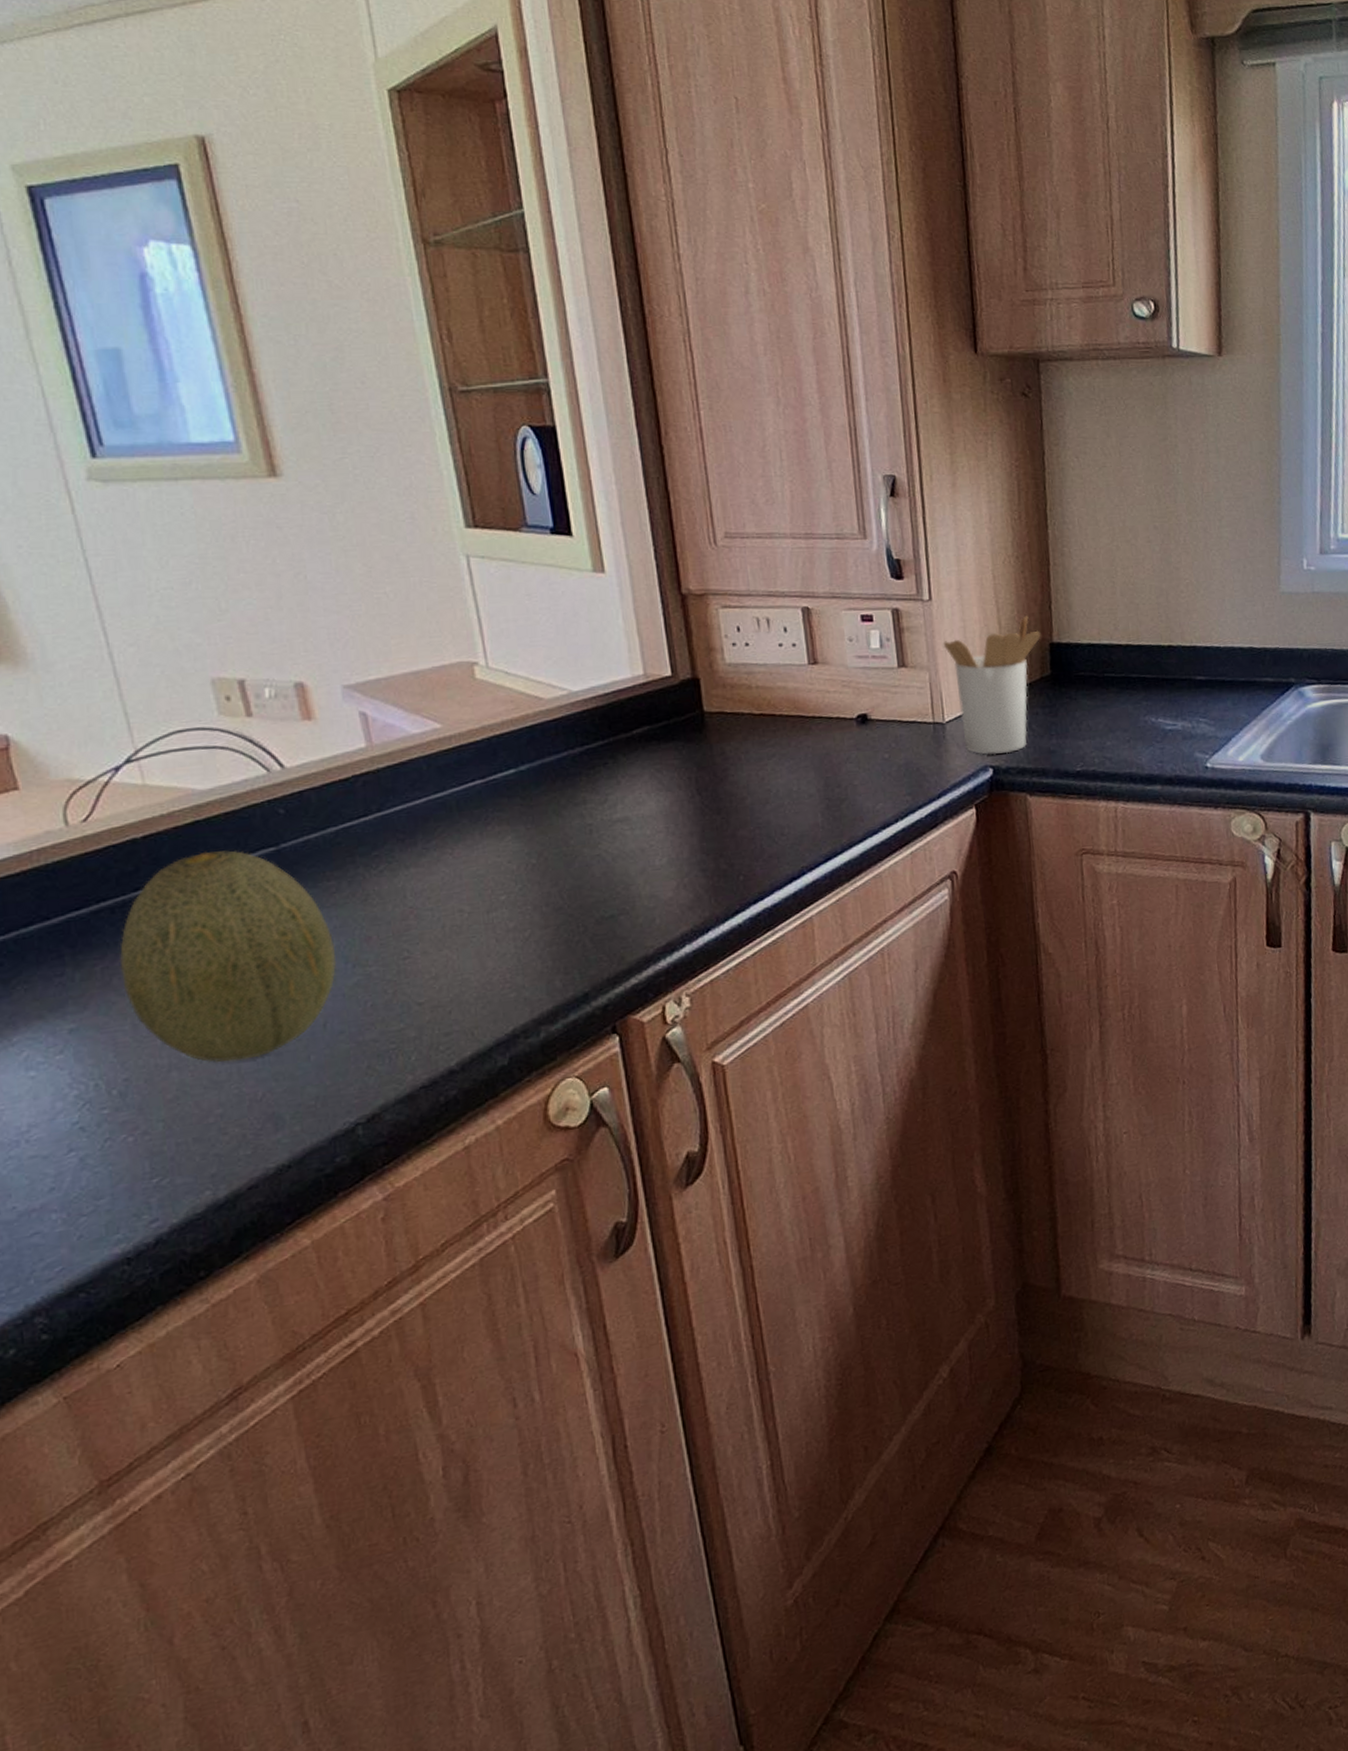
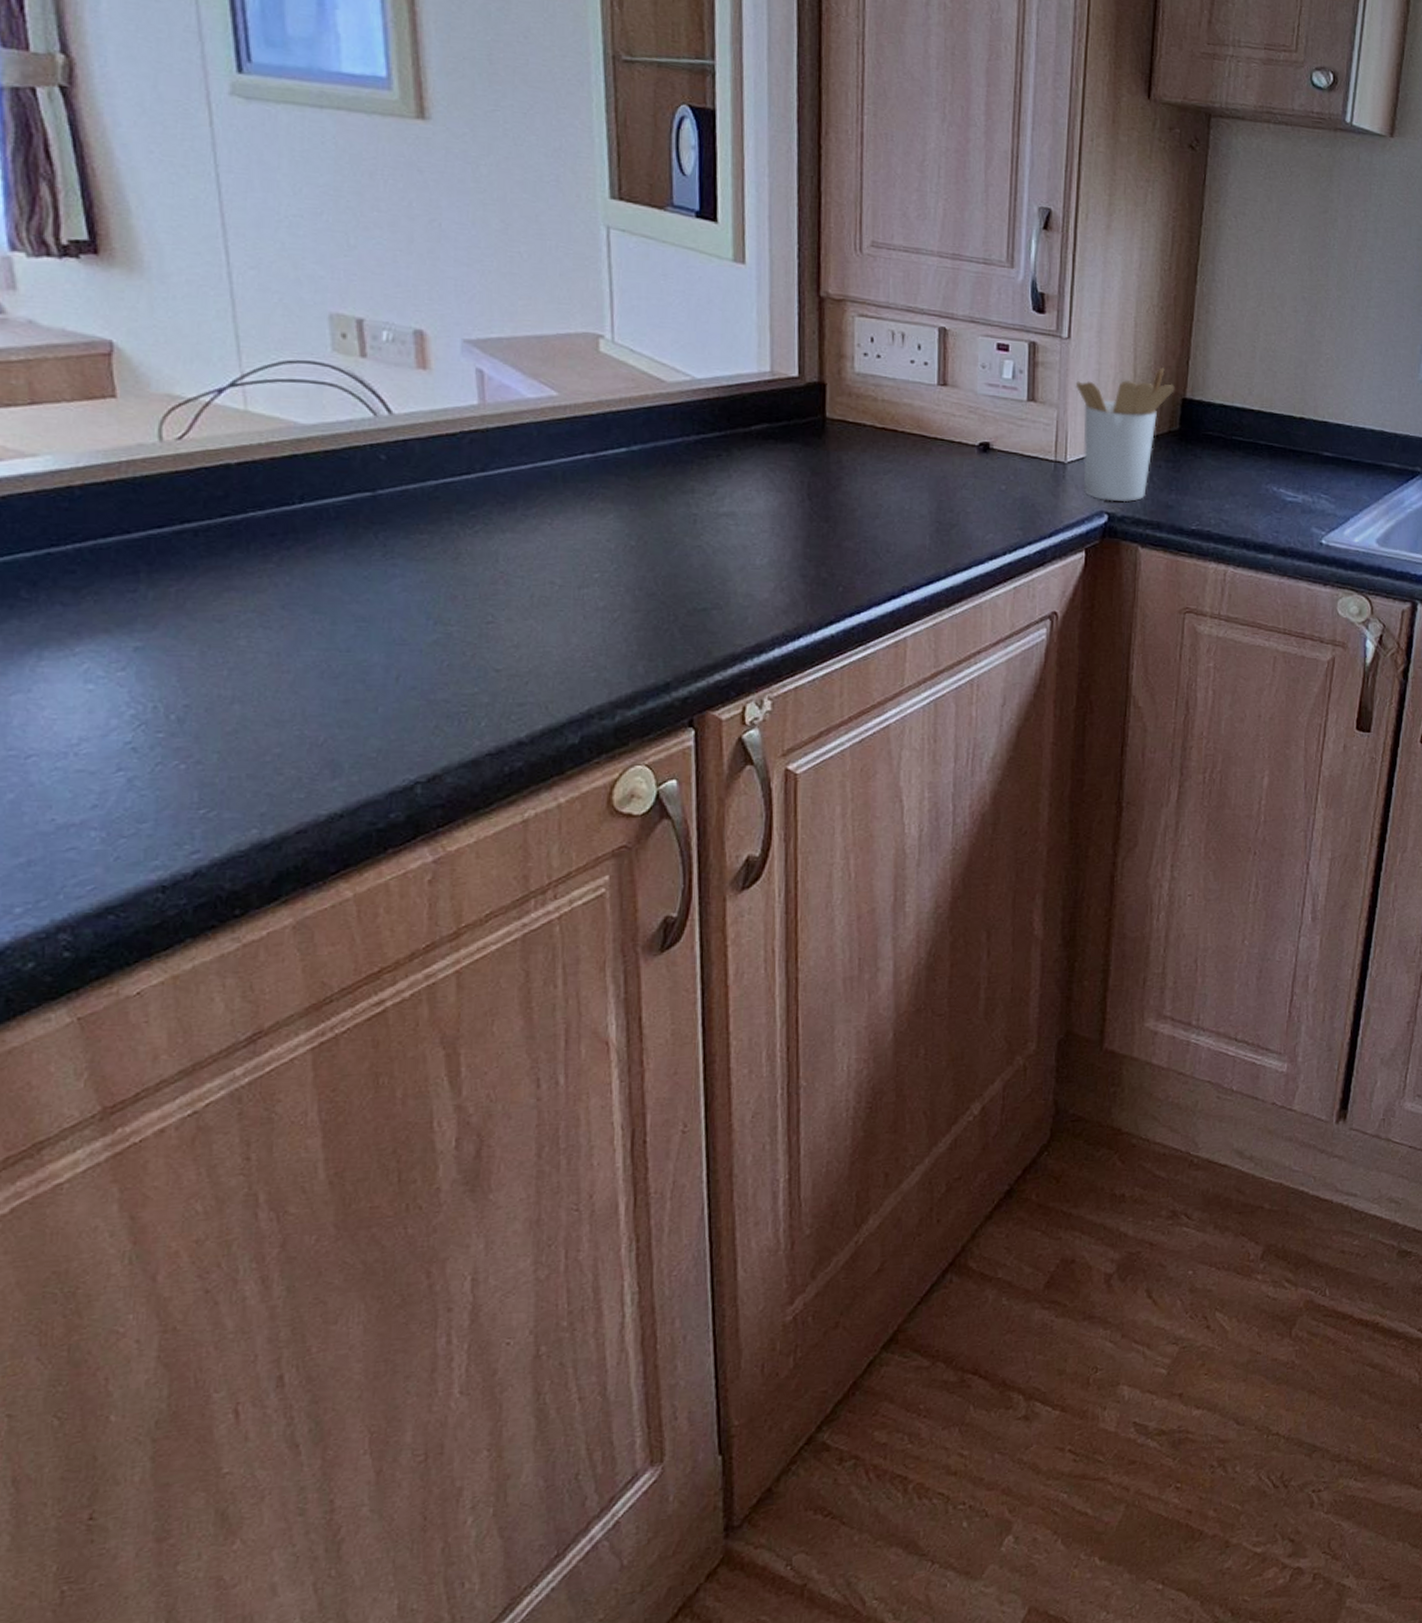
fruit: present [119,850,336,1063] -> none [195,486,418,702]

